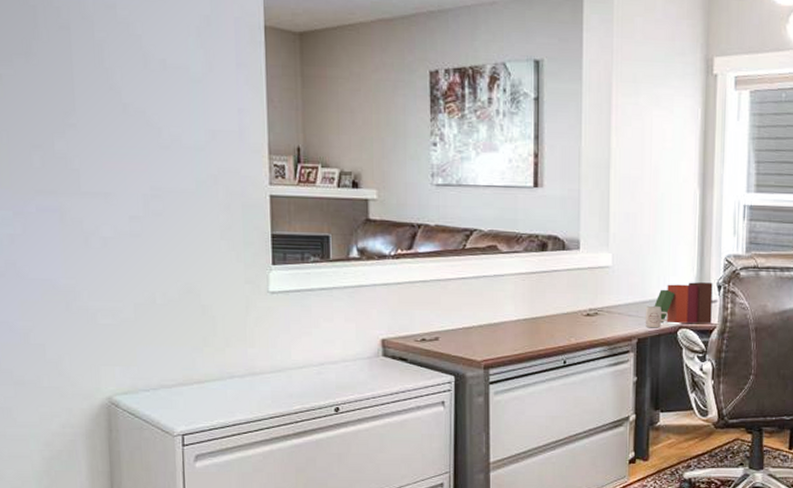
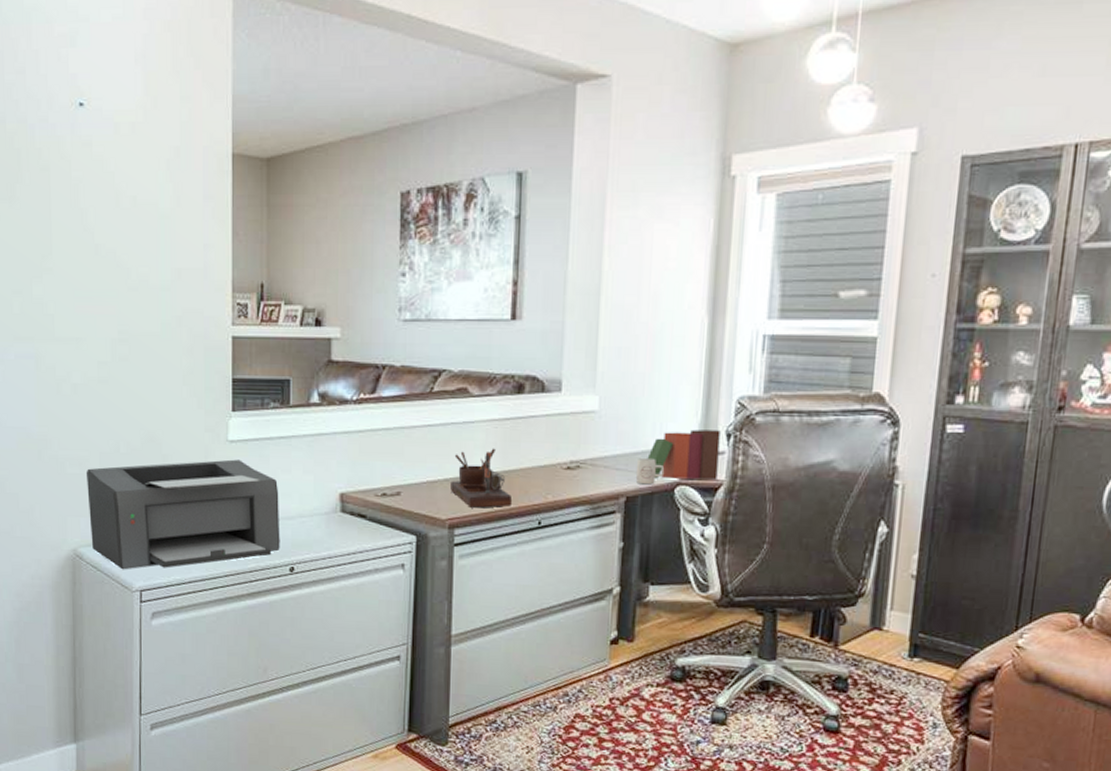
printer: none [119,309,325,416] -> present [85,459,280,570]
desk organizer: none [484,298,541,350] -> present [450,448,513,508]

